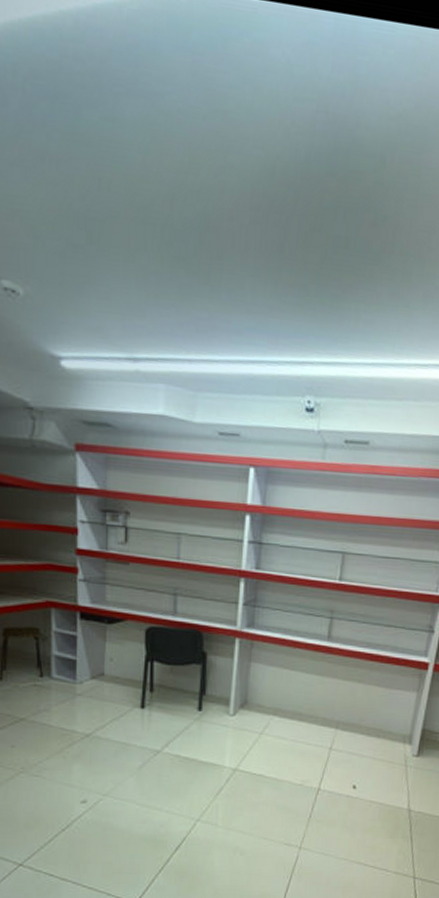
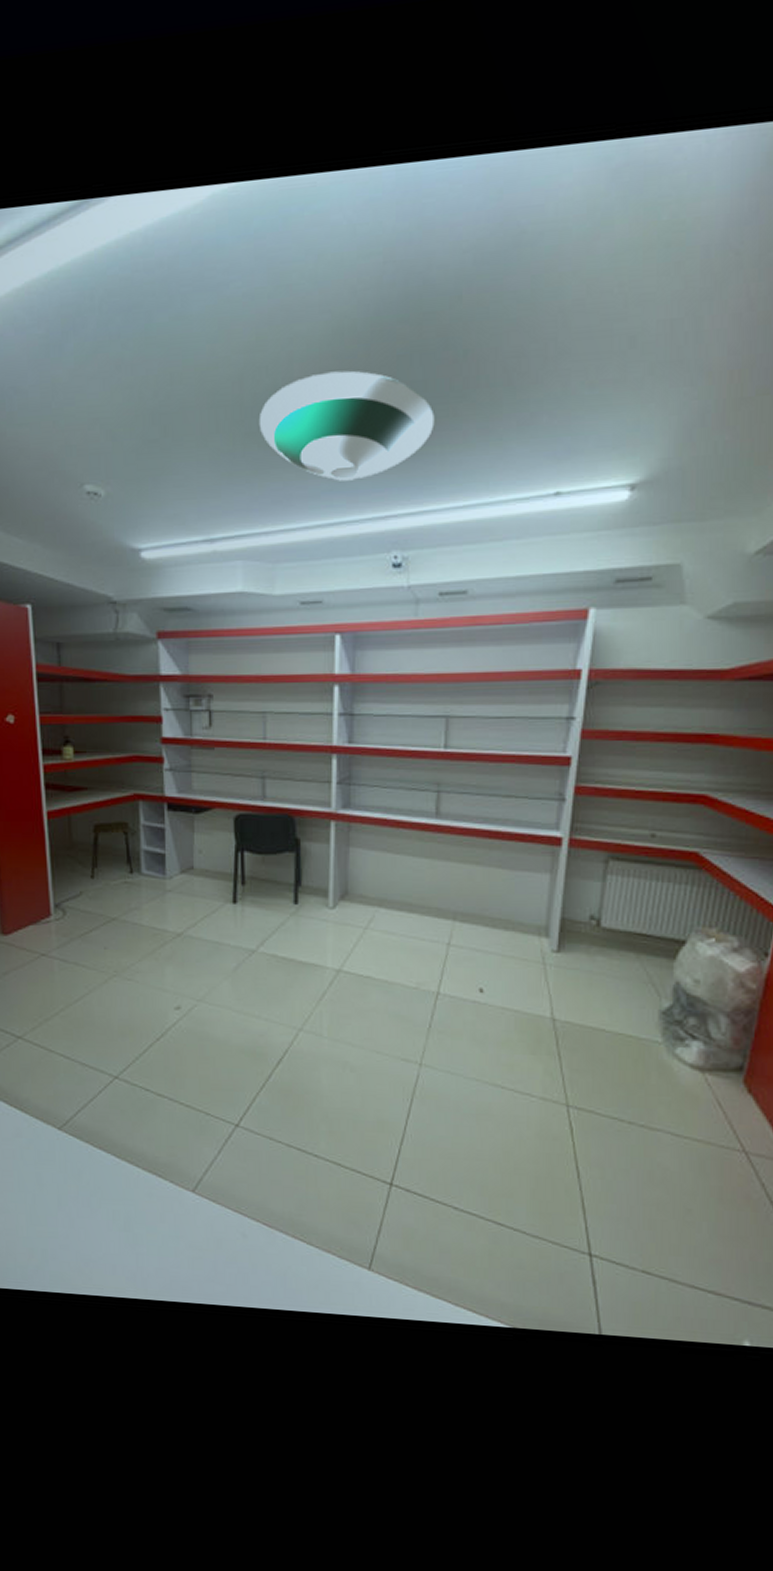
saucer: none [187,209,353,322] -> present [258,370,435,481]

